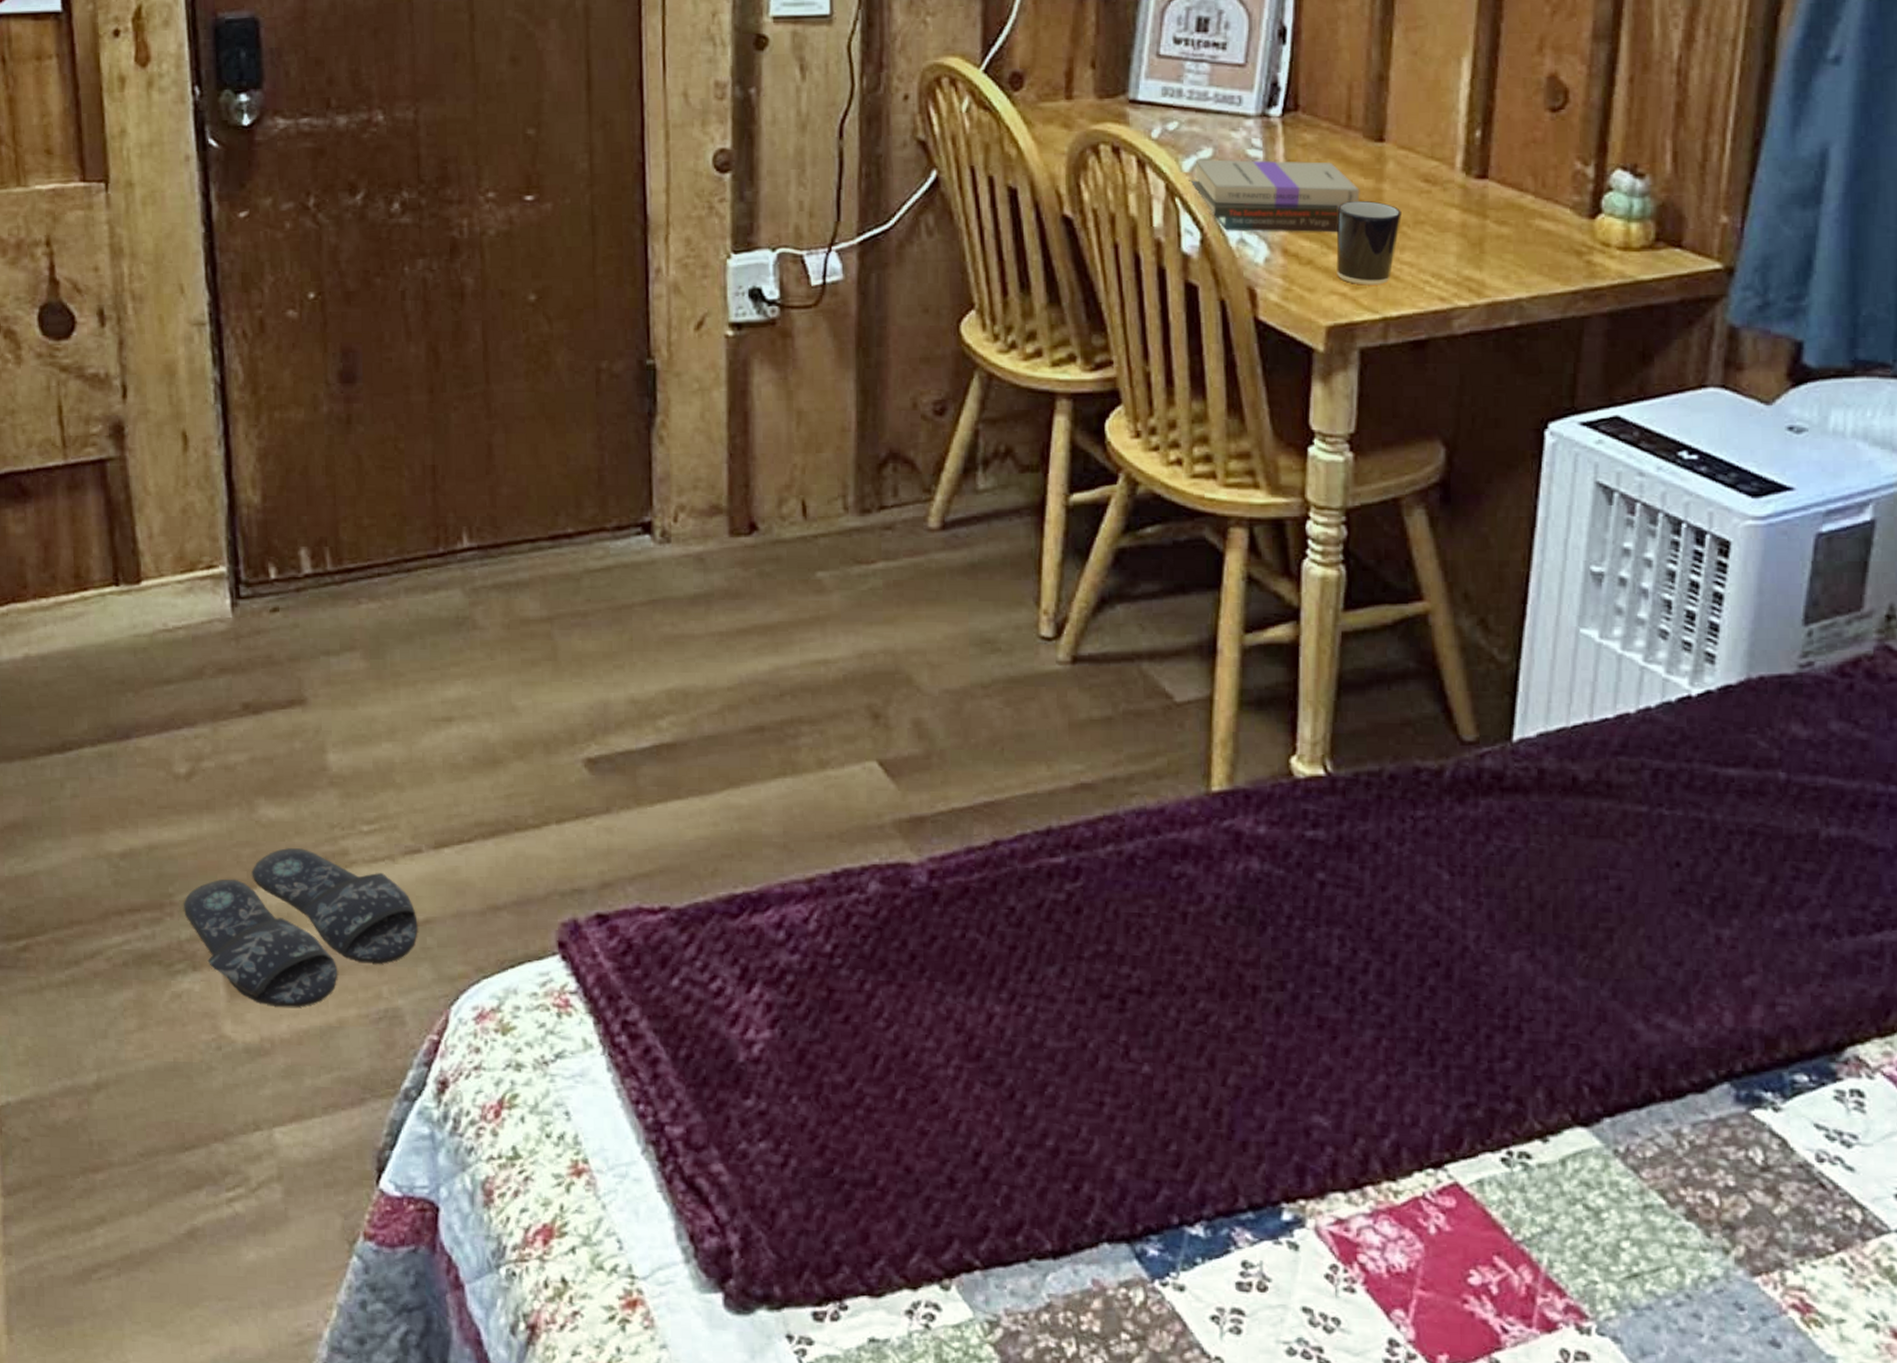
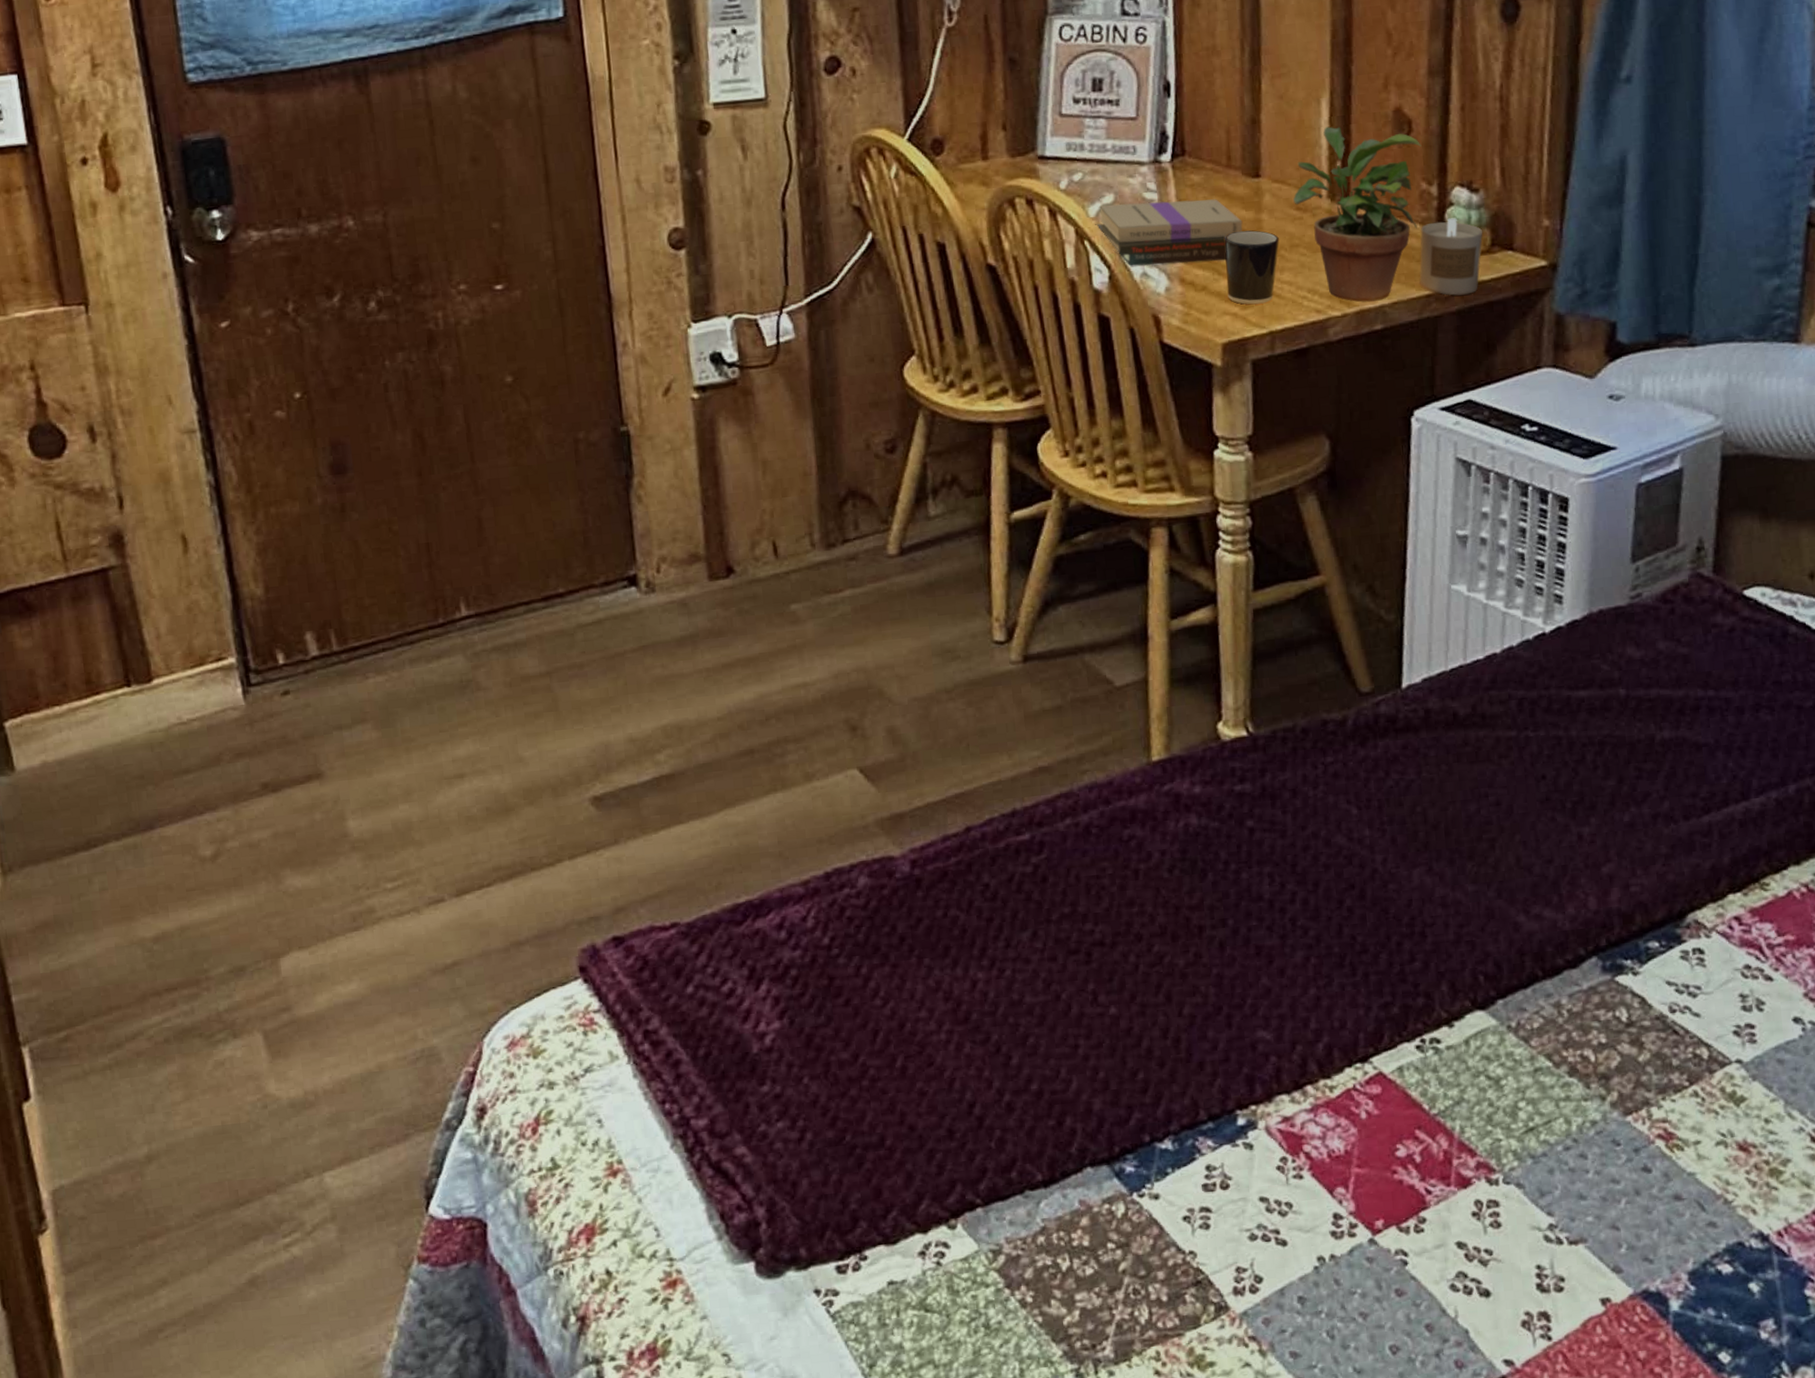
slippers: present [184,848,418,1006] -> none [219,911,447,1061]
potted plant: none [1422,90,1579,293] -> present [1293,126,1422,303]
candle: none [1565,205,1647,295] -> present [1419,217,1483,296]

